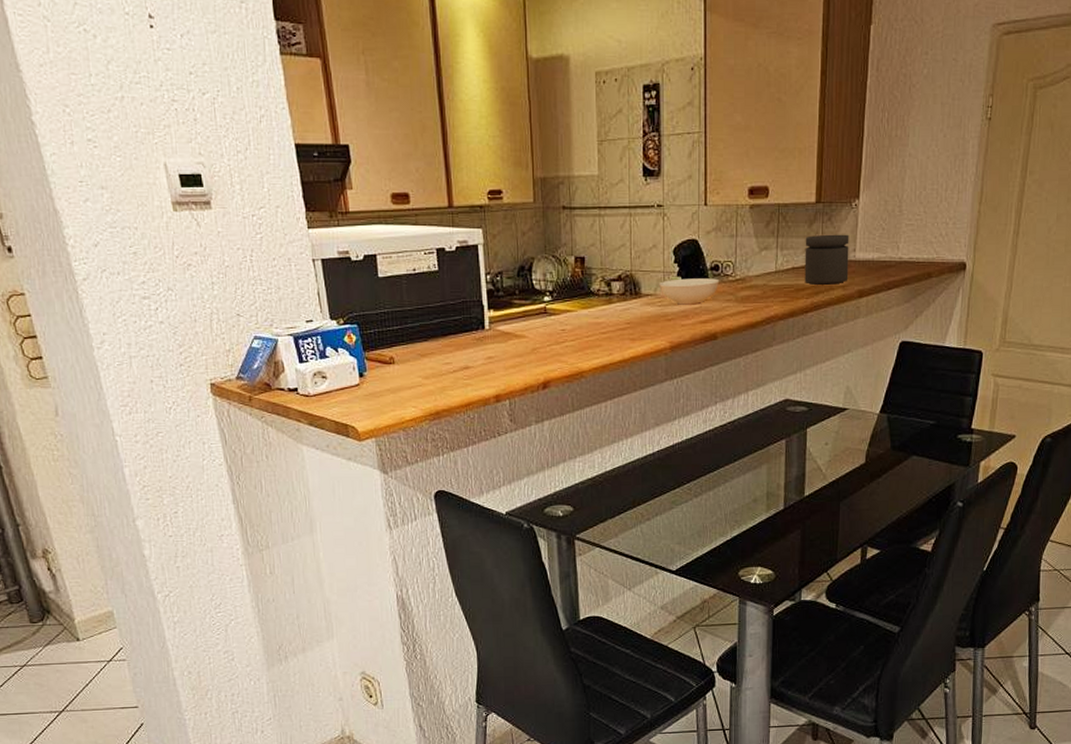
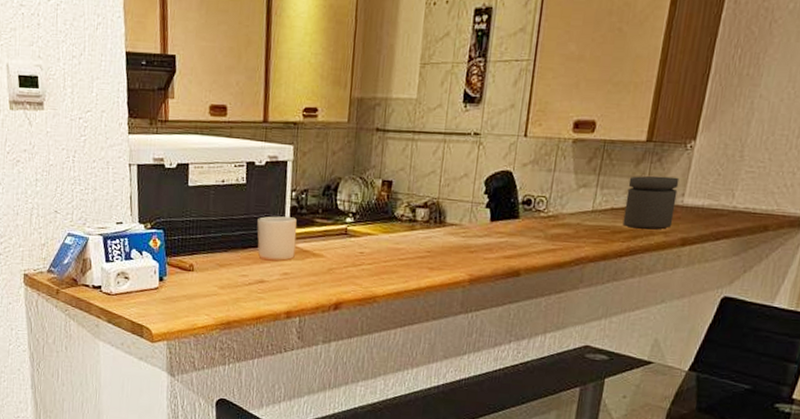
mug: none [453,301,497,346] -> present [256,216,297,262]
bowl: present [658,278,720,305] -> none [464,210,531,239]

